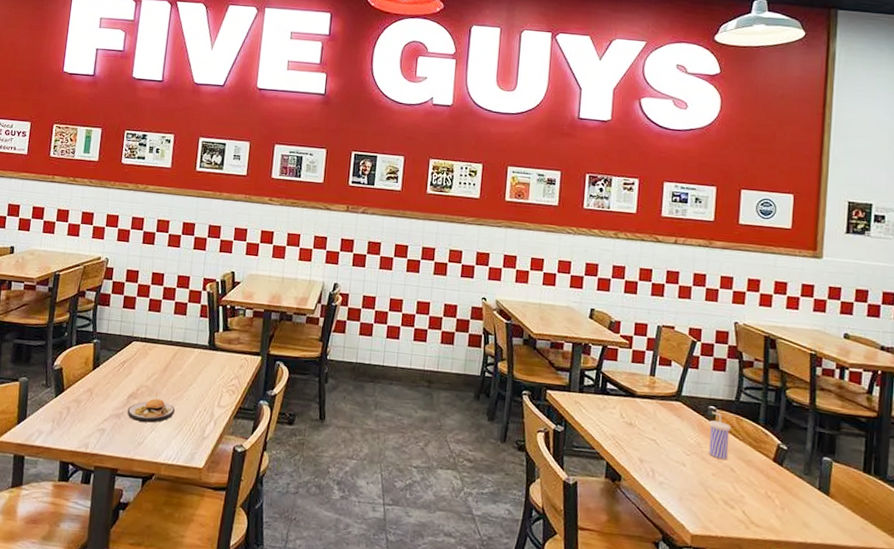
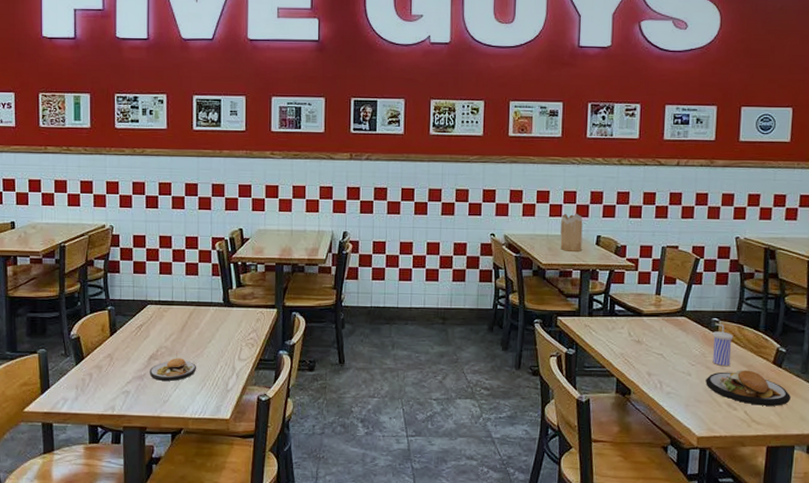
paper bag: none [552,283,577,324] -> present [560,213,583,252]
burger: none [701,464,792,509] -> present [706,370,791,406]

